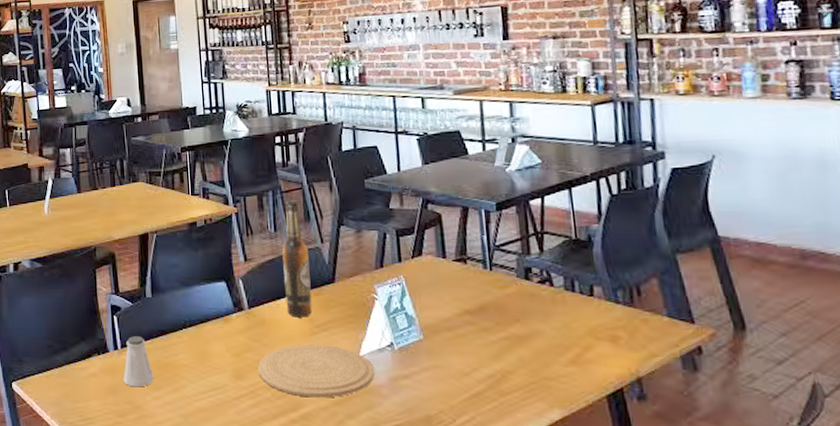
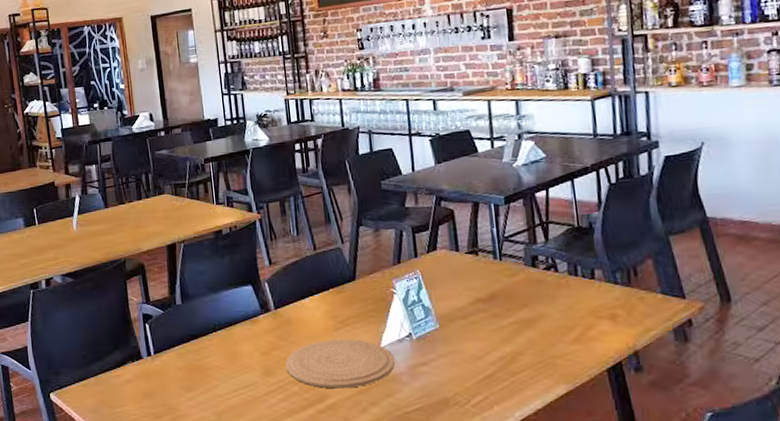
saltshaker: present [123,336,154,387] -> none [157,342,187,390]
beer bottle: present [282,200,313,317] -> none [305,204,335,315]

